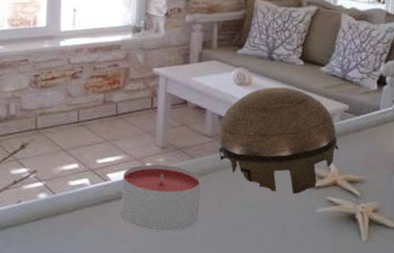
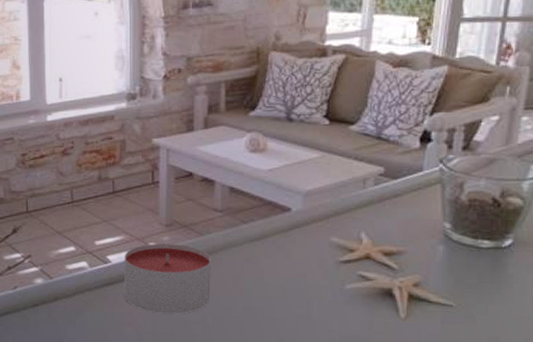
decorative bowl: present [219,87,339,195] -> none [230,152,373,270]

